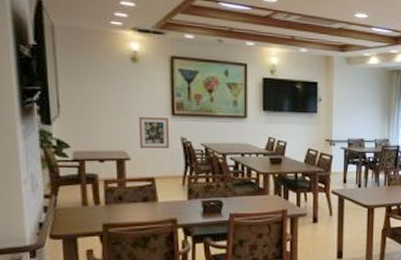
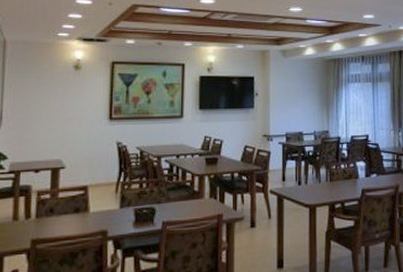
wall art: present [138,117,170,149] -> none [75,123,107,155]

